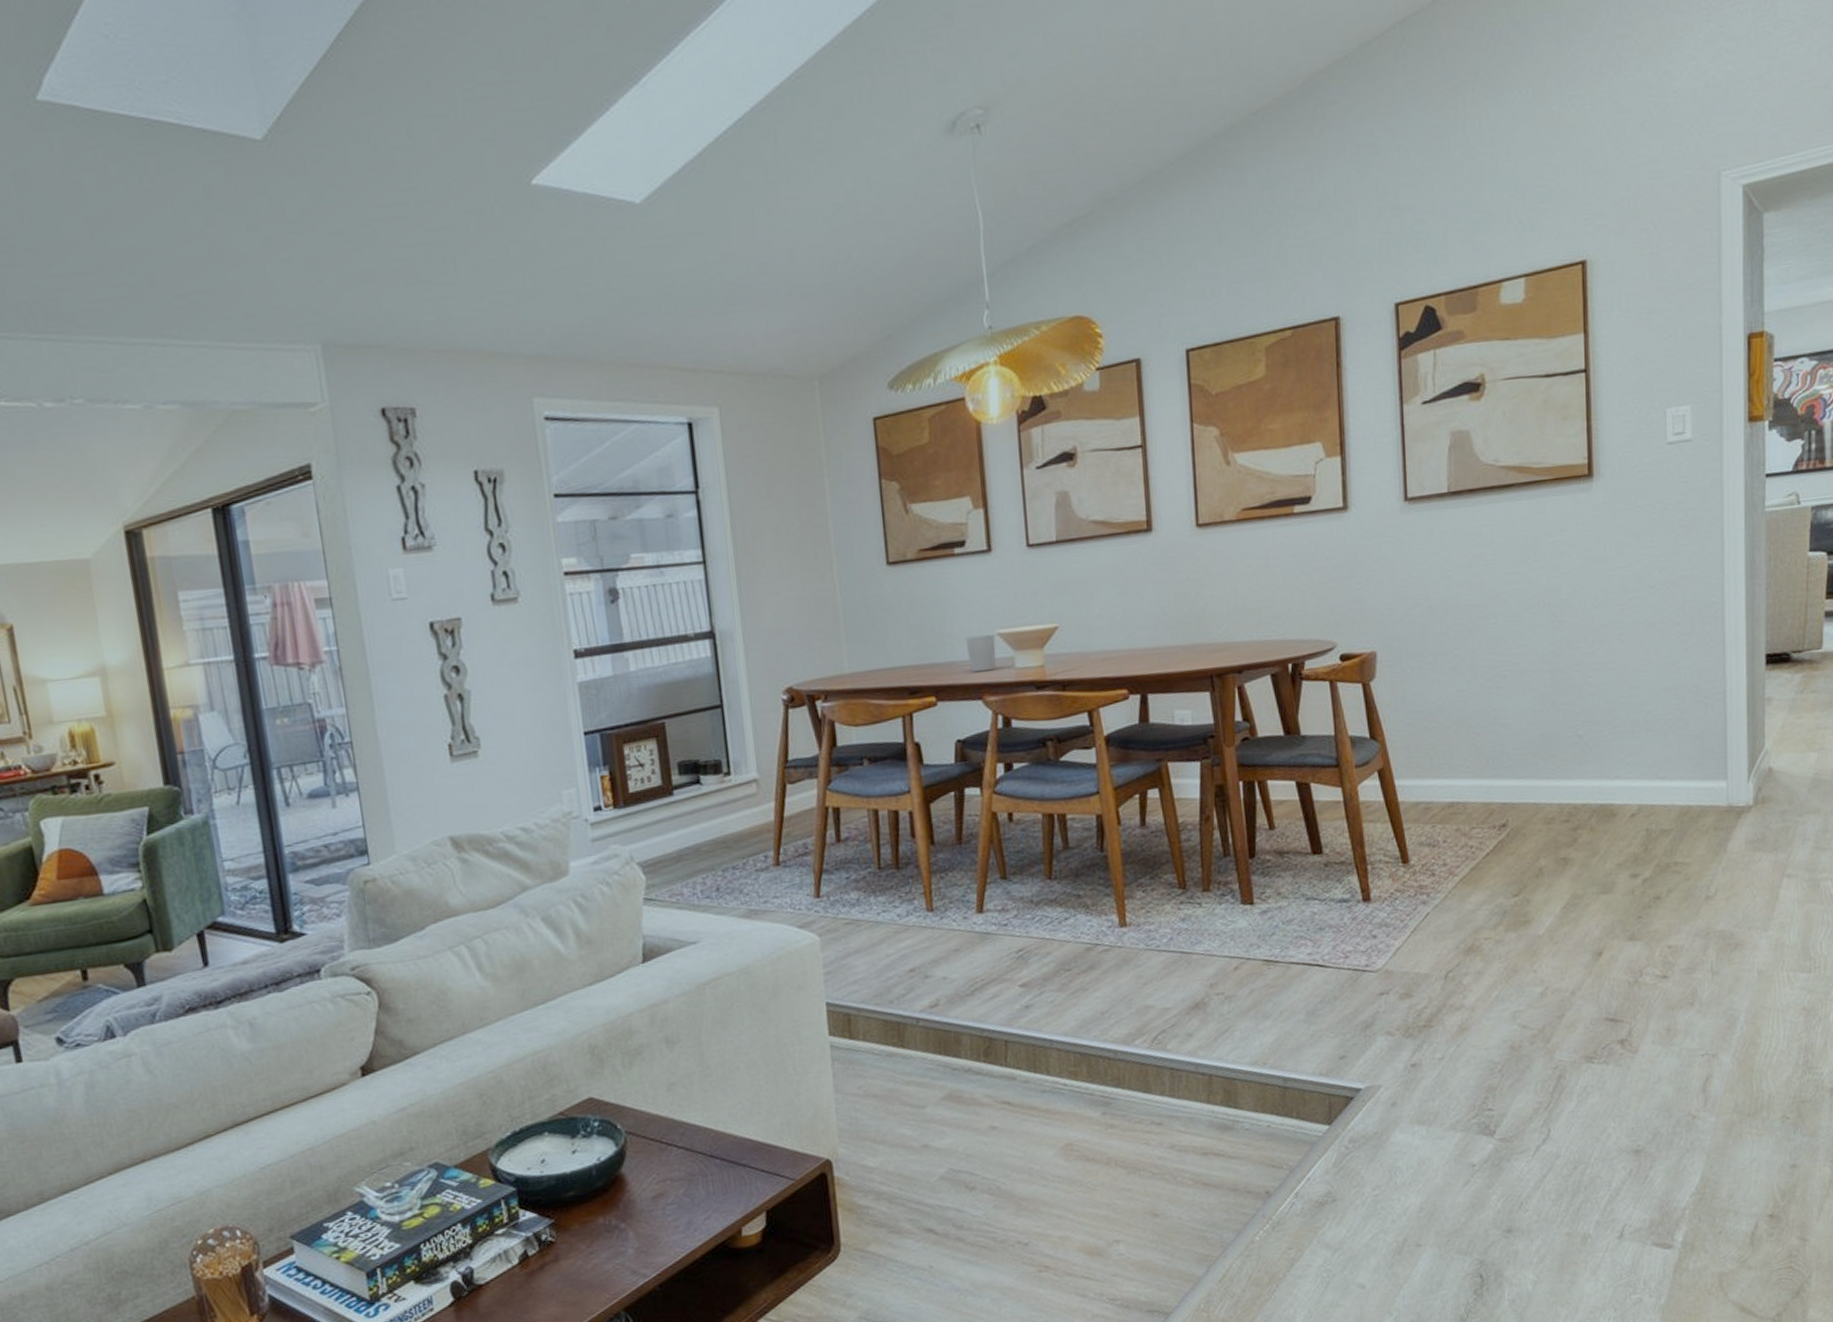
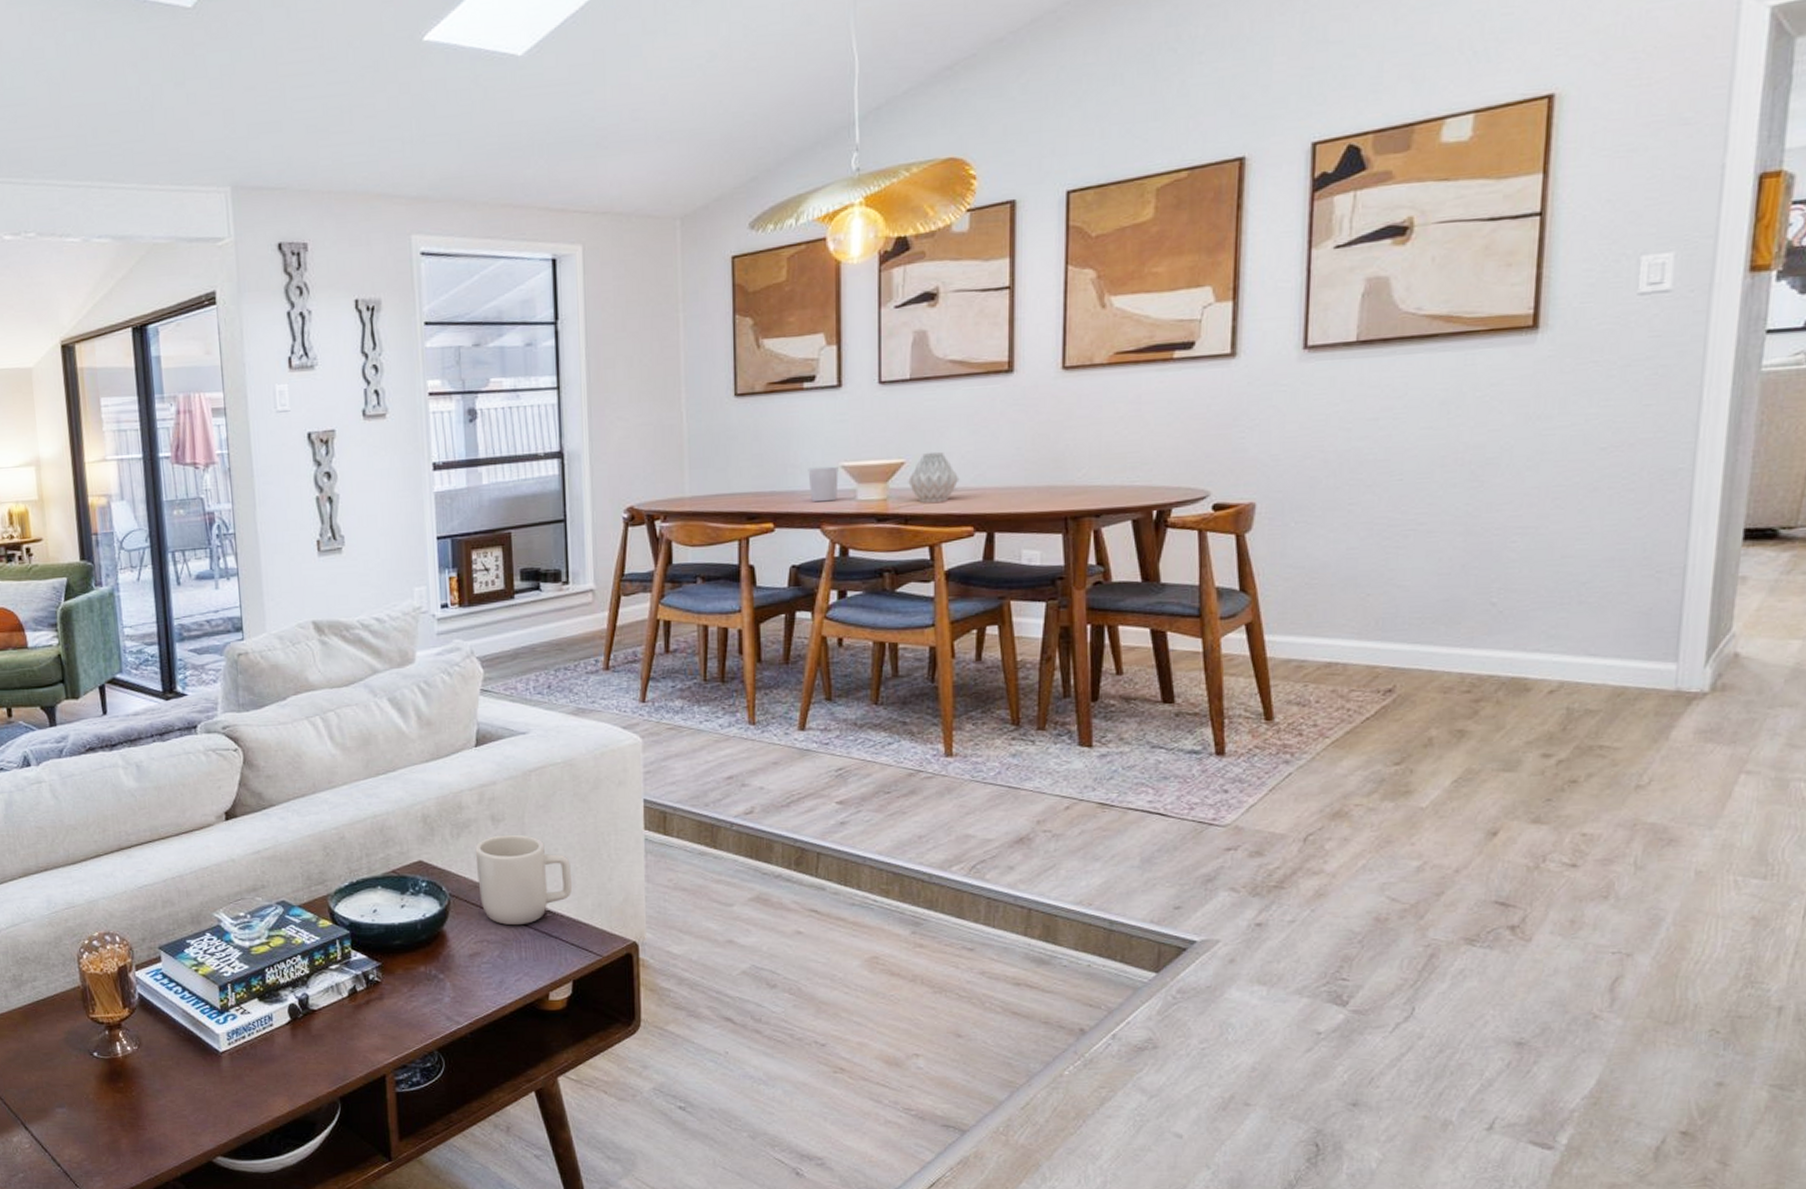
mug: none [650,1055,759,1159] -> present [475,834,573,926]
vase: none [1062,614,1111,669] -> present [908,451,960,504]

